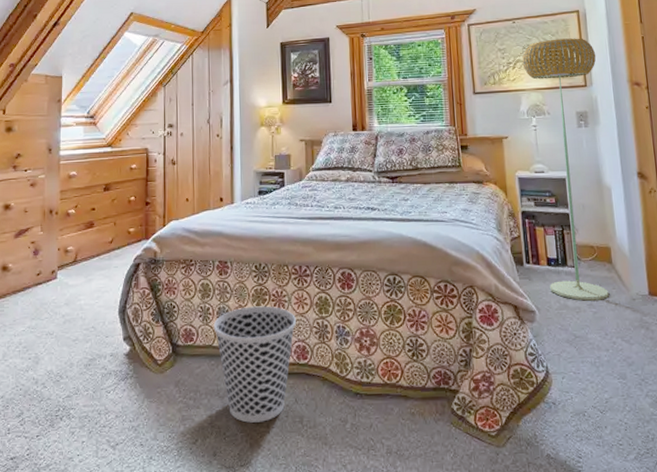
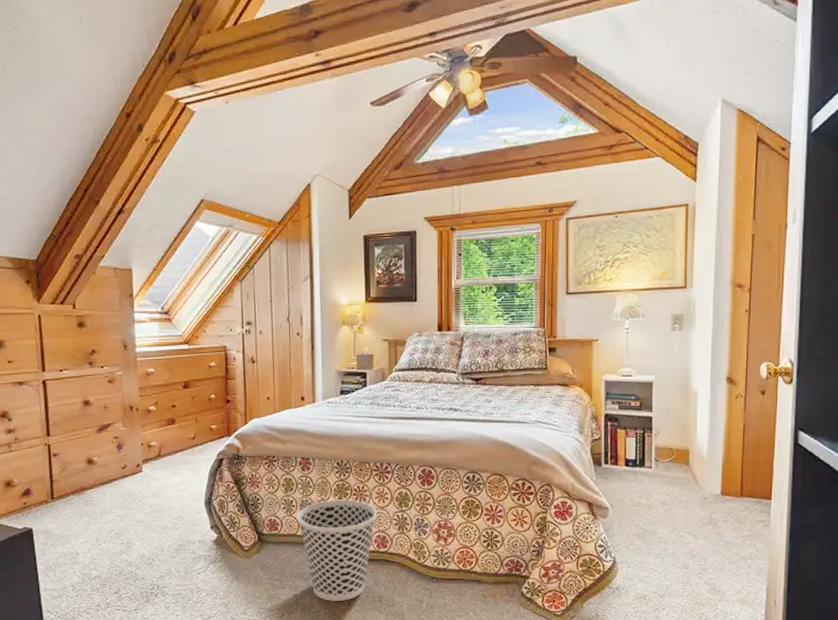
floor lamp: present [522,38,609,301] -> none [621,235,701,499]

